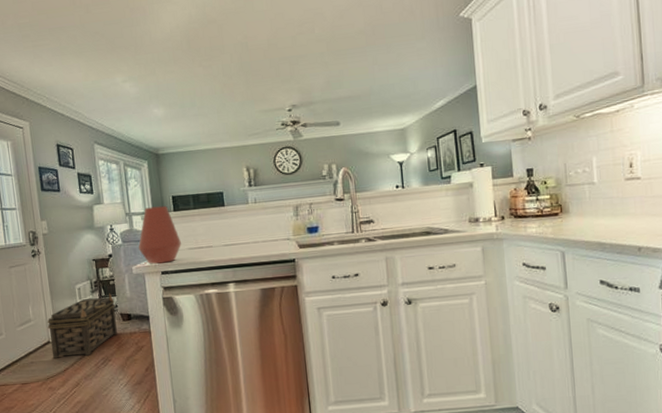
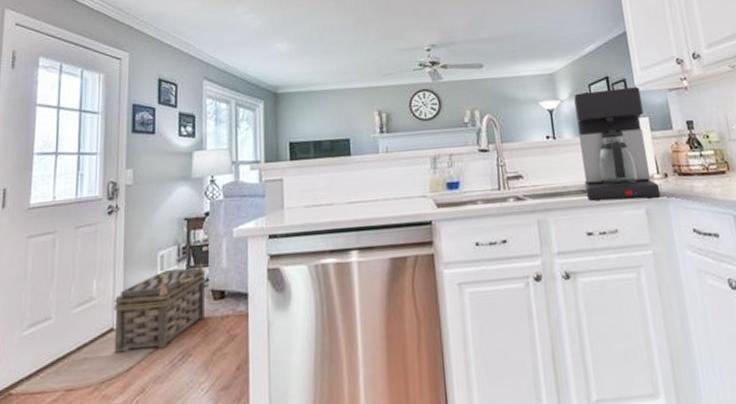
vase: present [138,205,182,264] -> none [242,153,297,226]
coffee maker: none [423,138,497,242] -> present [574,87,661,202]

